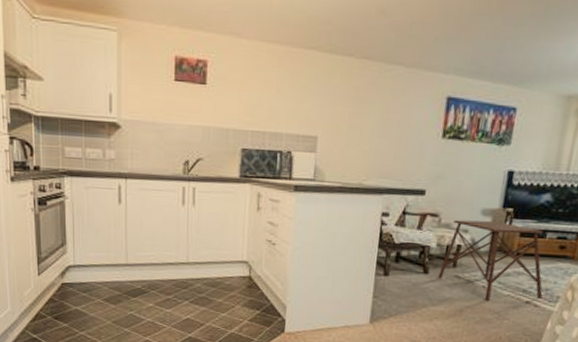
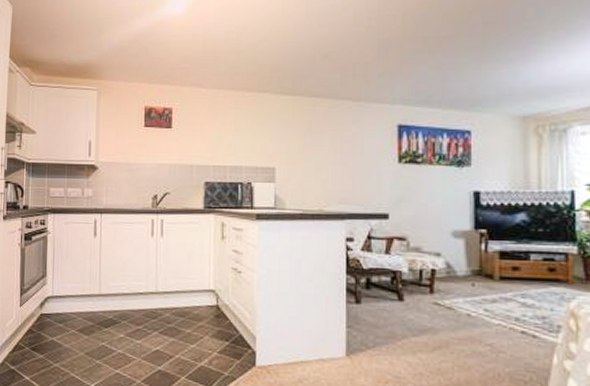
side table: present [437,219,543,302] -> none [414,242,540,332]

